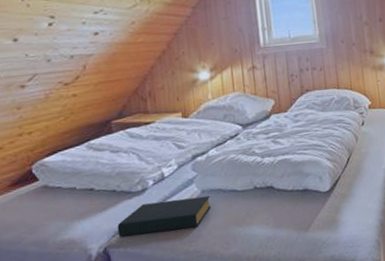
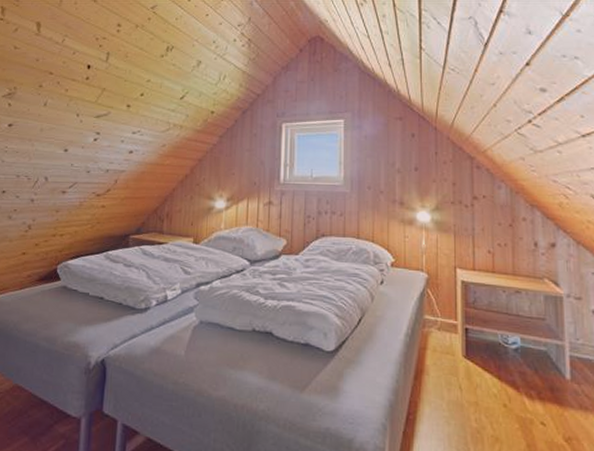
hardback book: present [117,195,211,237] -> none [116,323,207,358]

